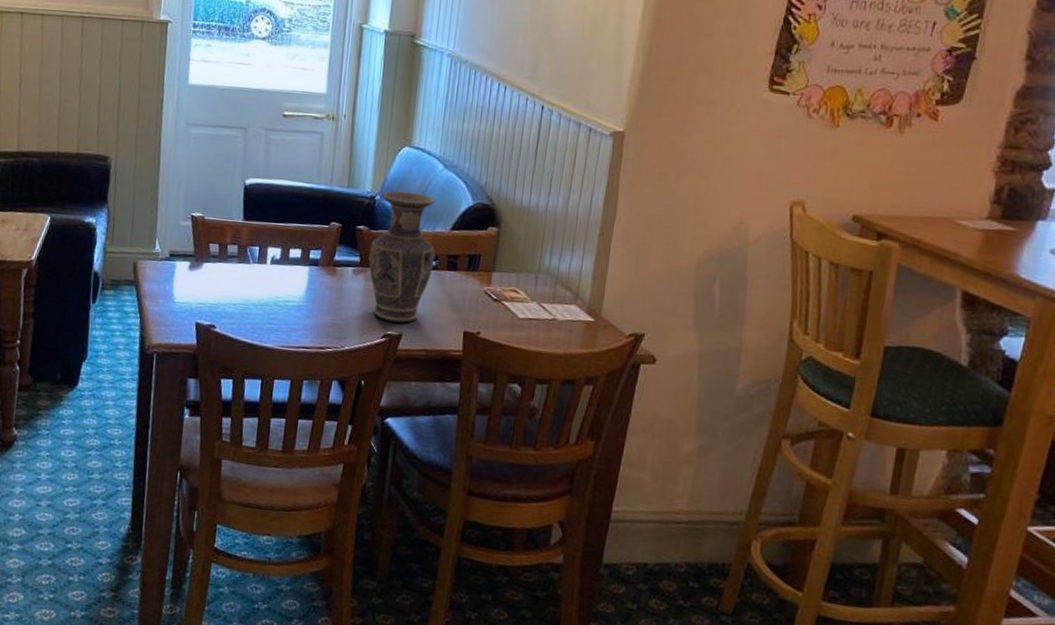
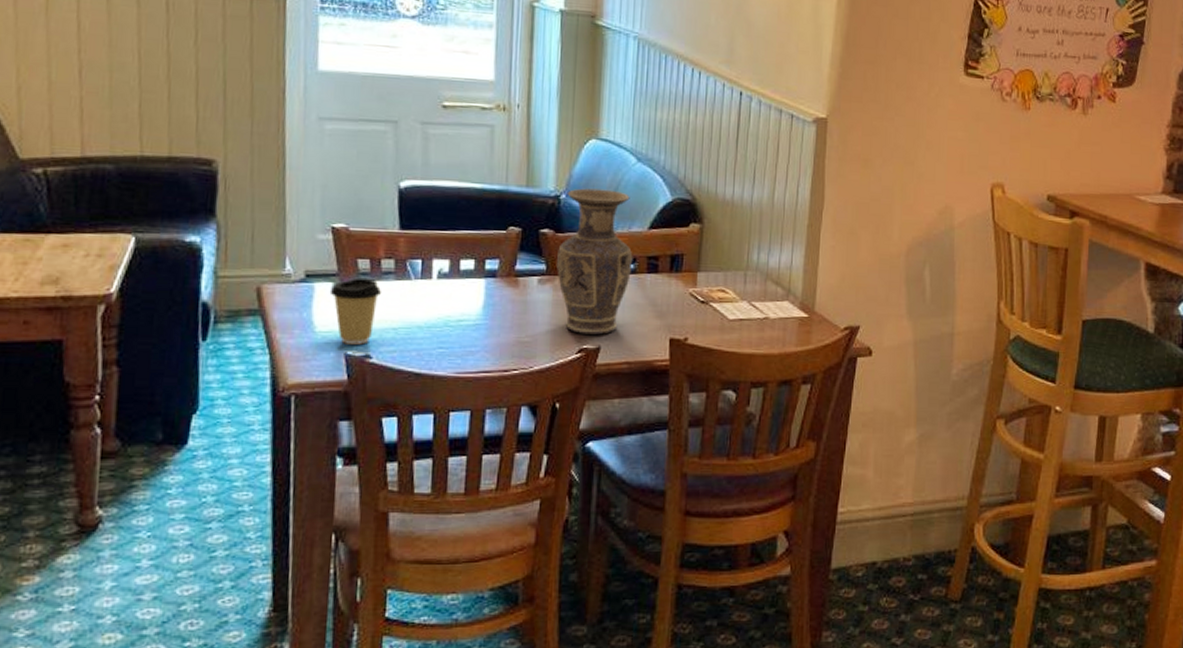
coffee cup: none [187,259,227,316] -> present [329,277,382,345]

